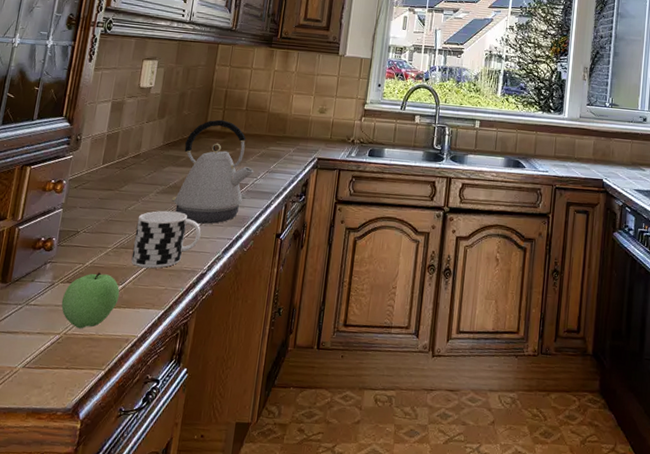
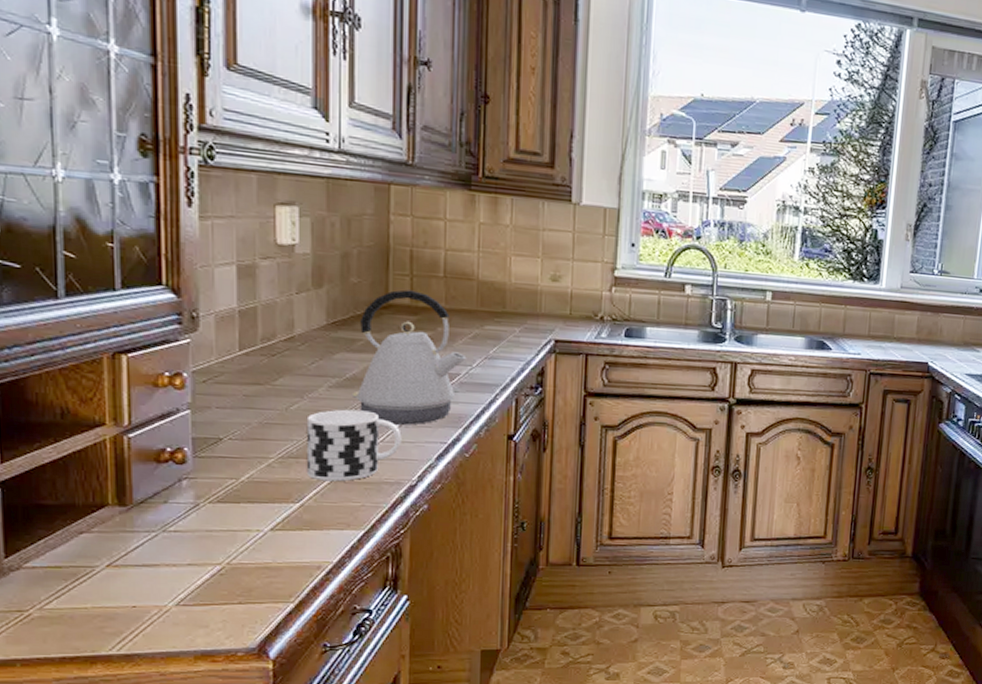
apple: present [61,272,120,329] -> none [214,488,298,557]

